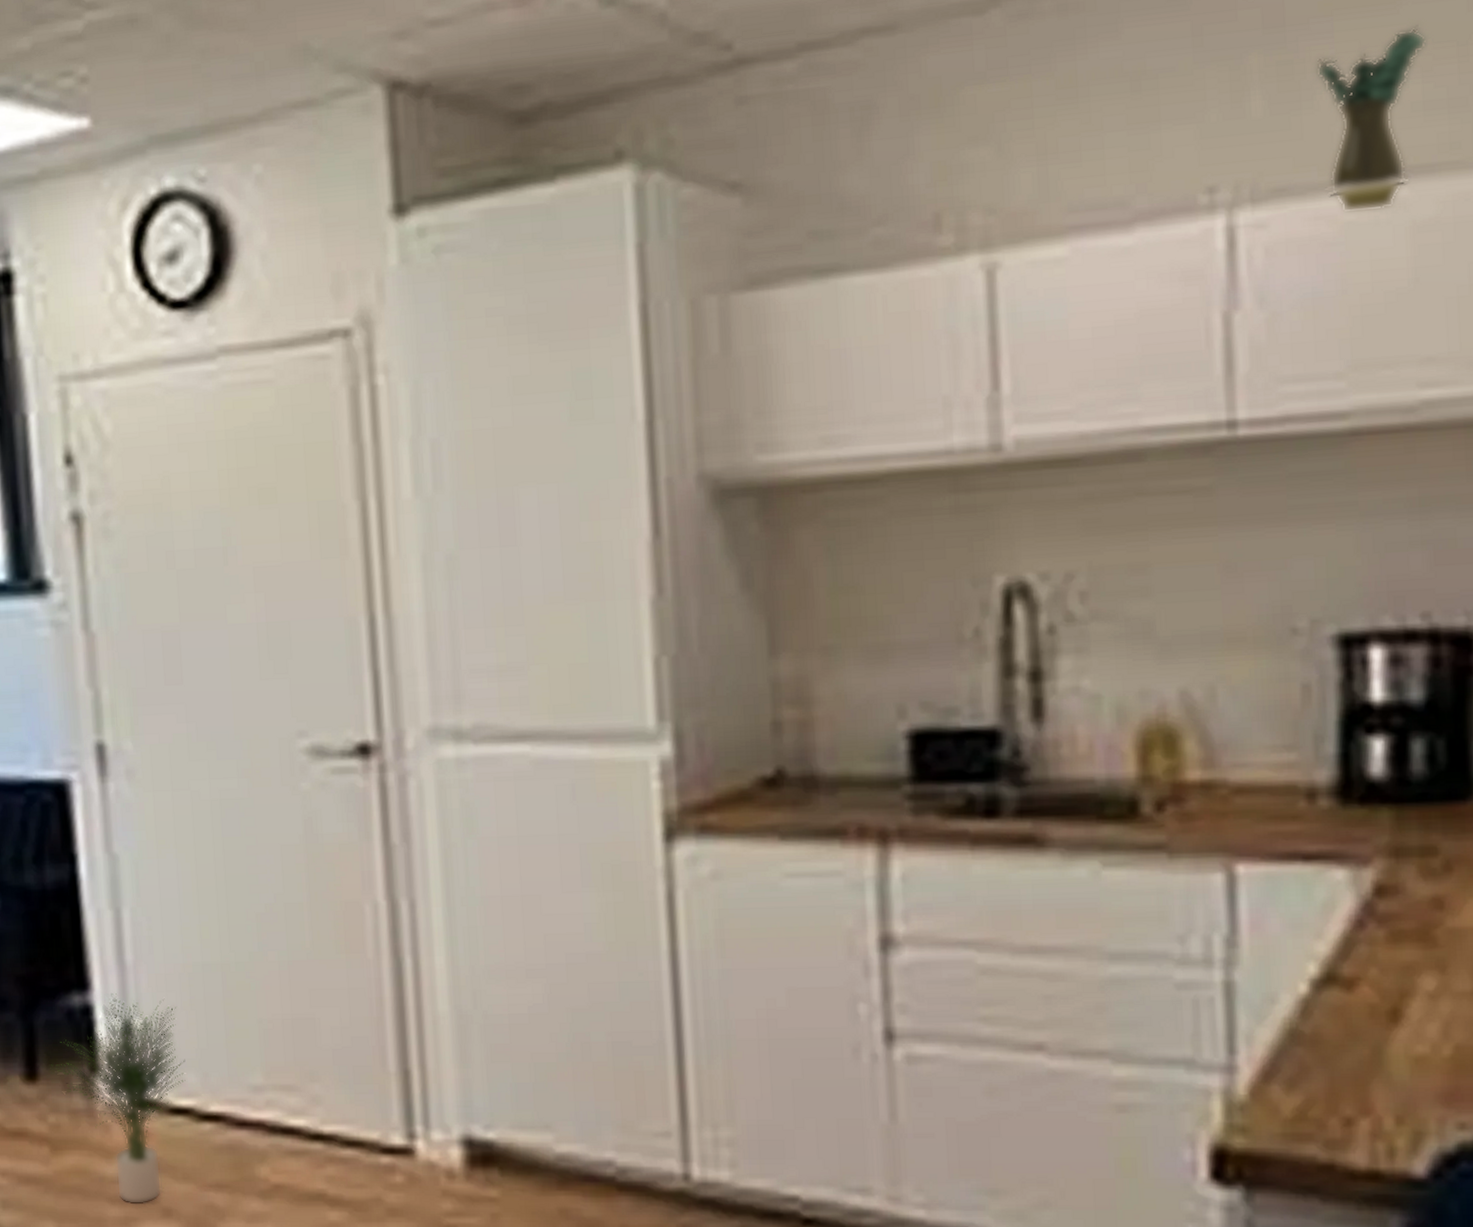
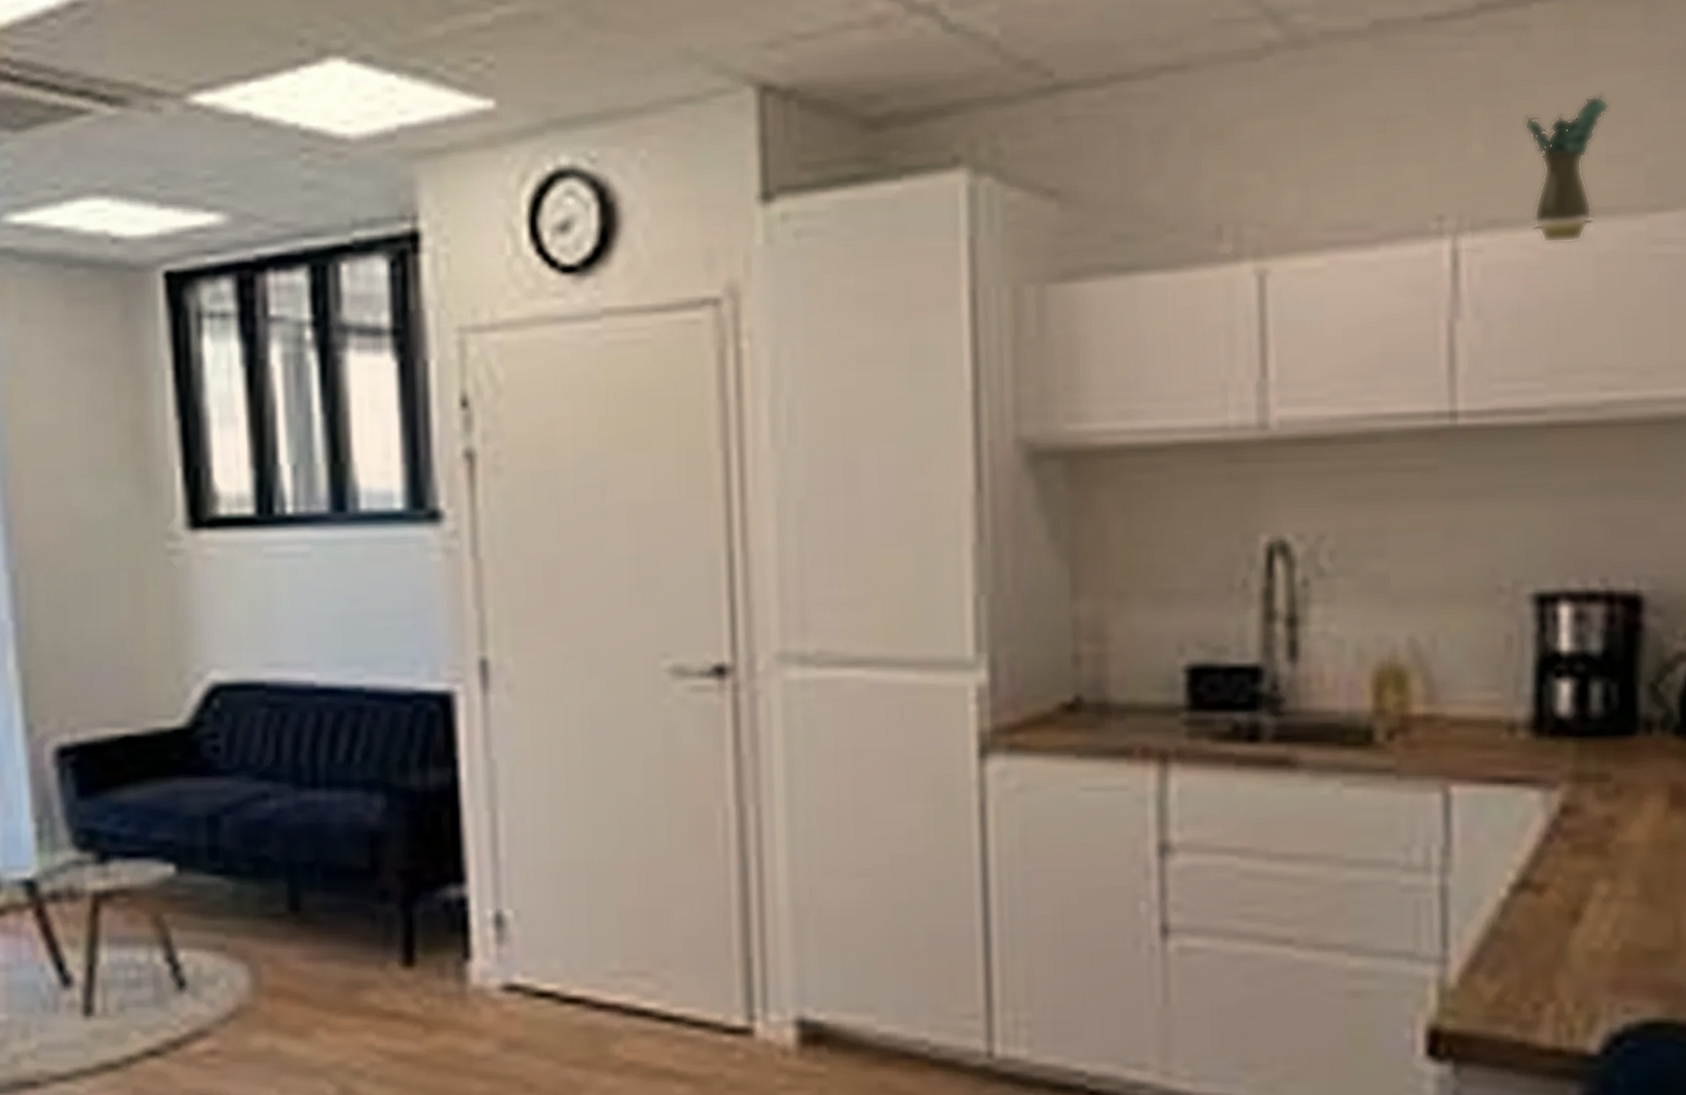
potted plant: present [51,993,186,1205] -> none [427,887,550,1080]

